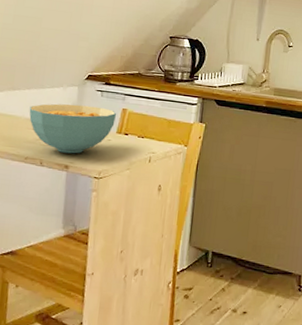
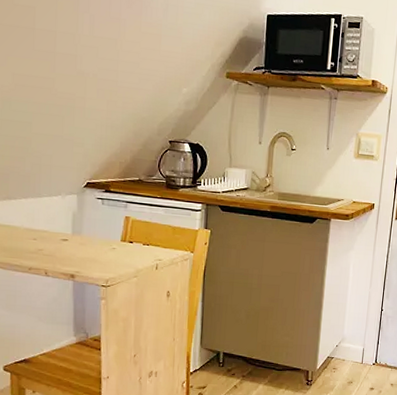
cereal bowl: present [29,103,116,154] -> none [28,213,119,263]

